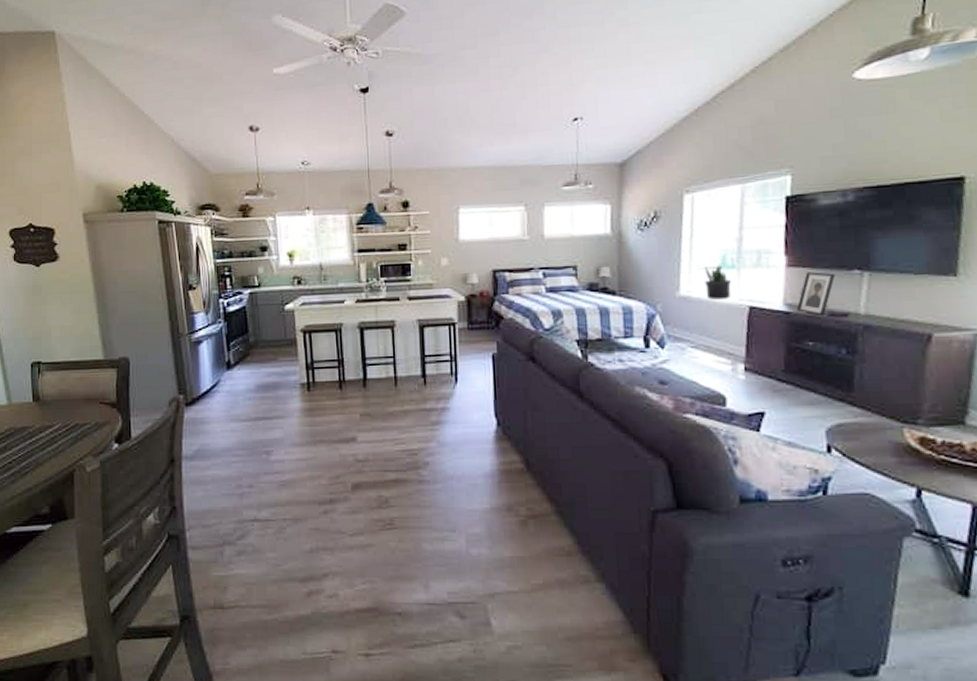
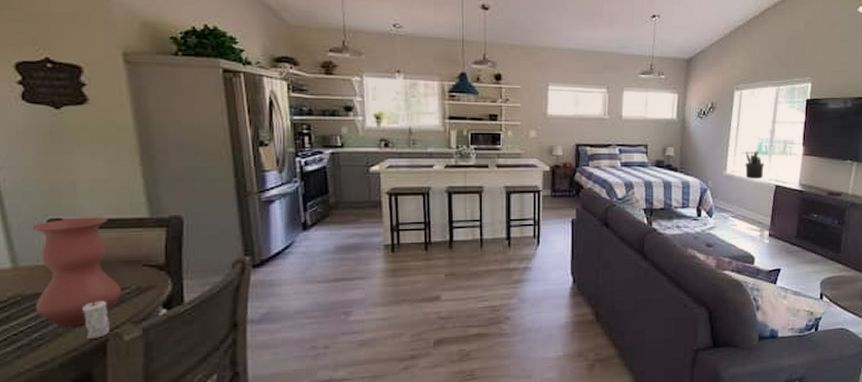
vase: none [20,359,85,458] -> present [30,217,123,328]
candle: none [56,431,76,468] -> present [83,297,109,339]
picture frame: present [796,272,836,317] -> none [807,160,835,195]

